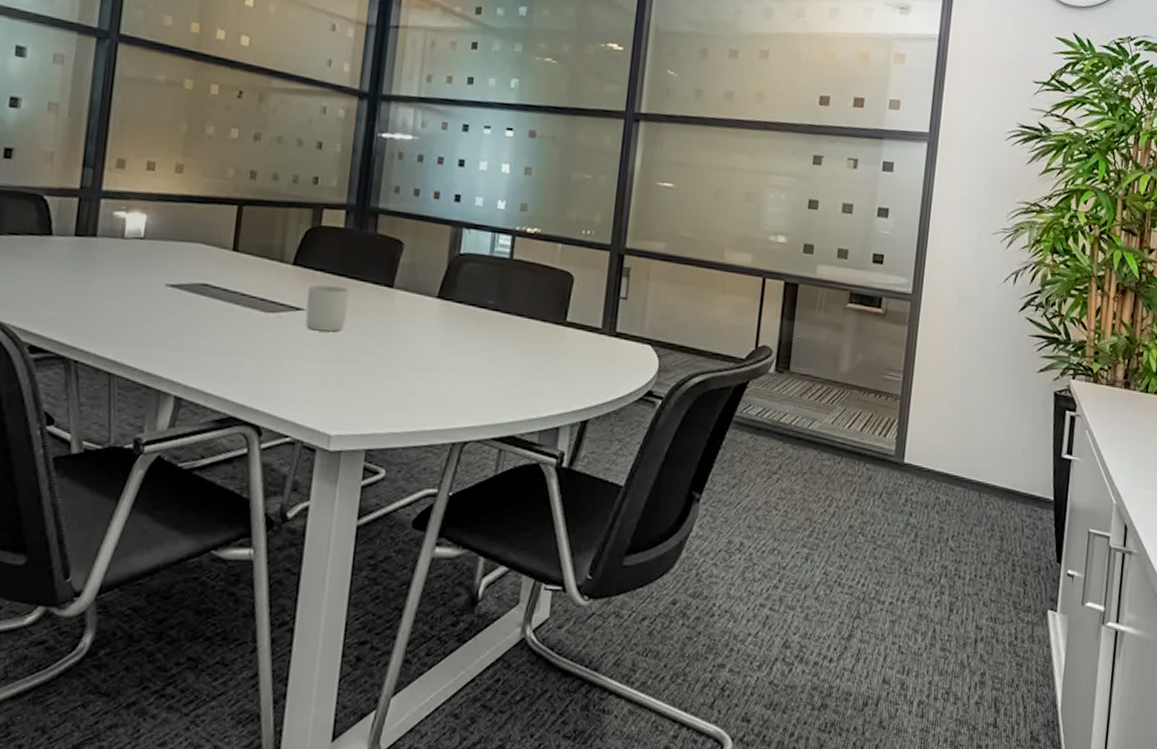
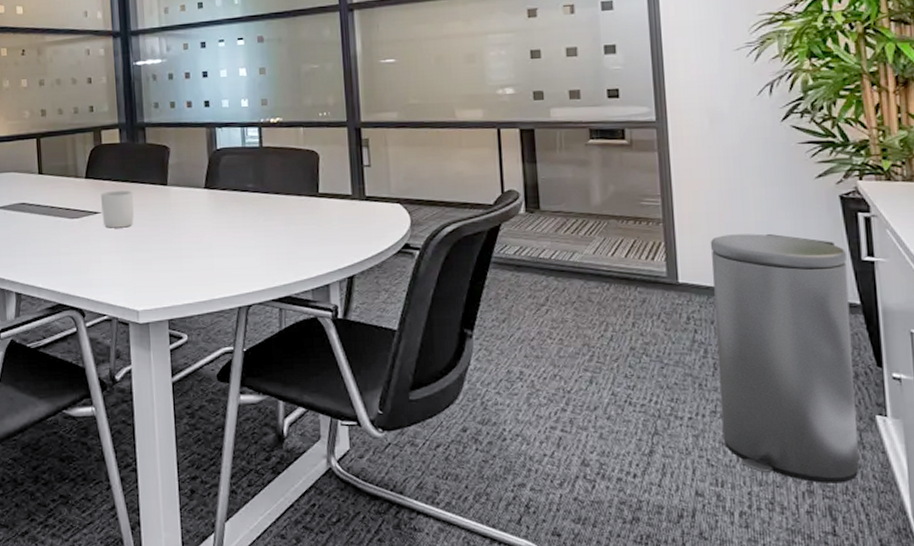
pedal bin: none [916,418,1050,675] -> present [710,233,859,483]

